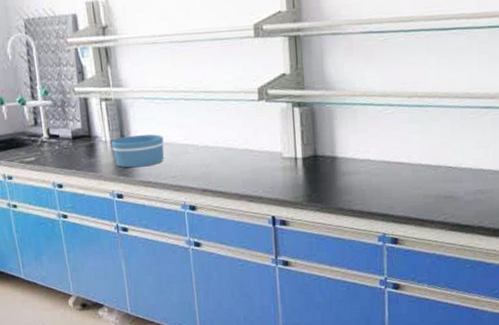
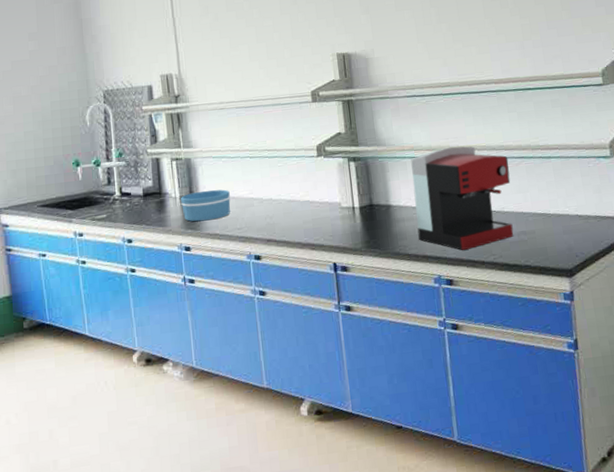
coffee maker: none [362,93,473,208] -> present [411,146,514,250]

